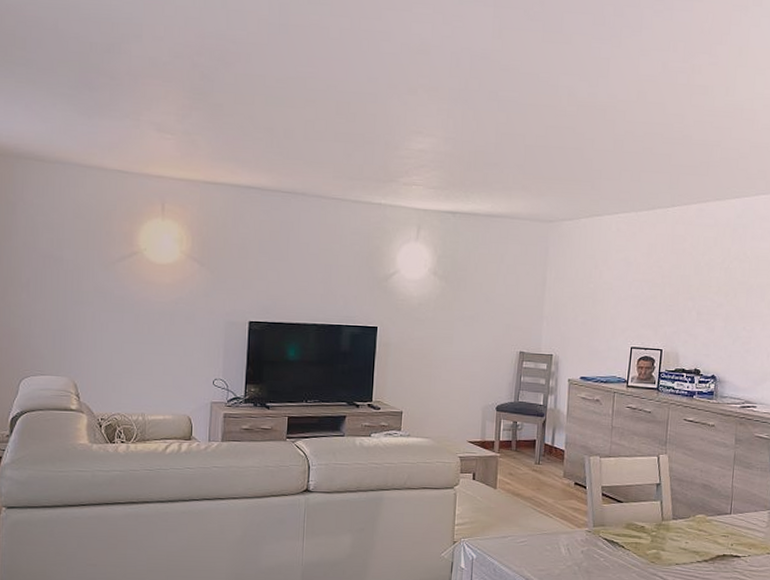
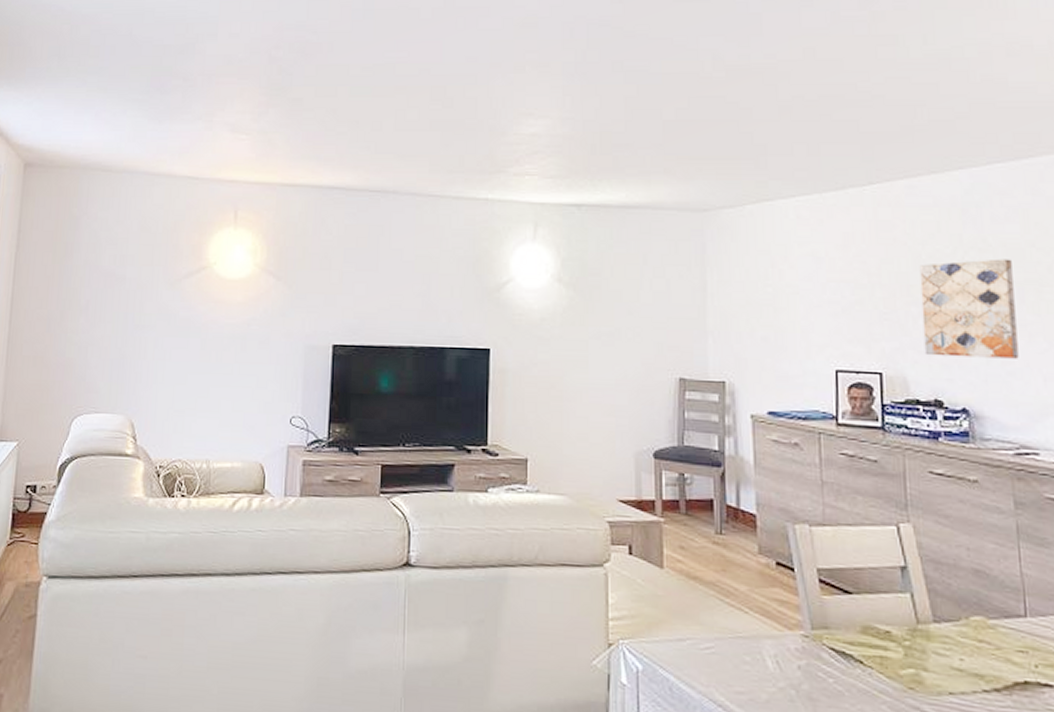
wall art: none [693,267,760,341] -> present [919,259,1019,359]

